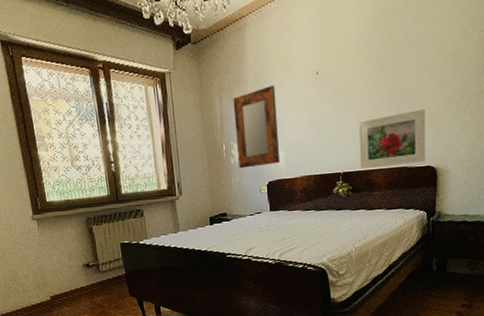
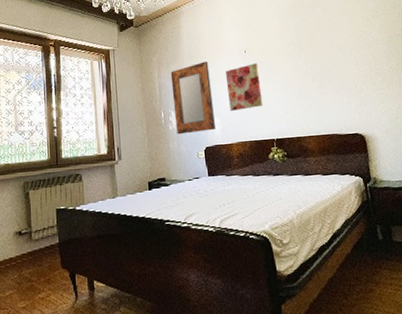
wall art: none [293,87,332,143] -> present [225,63,263,111]
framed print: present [359,109,426,169] -> none [287,83,353,136]

